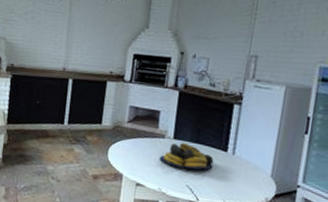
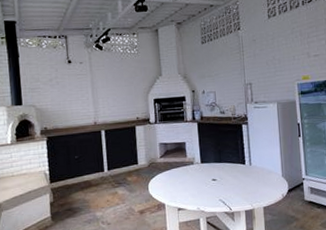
fruit bowl: present [159,142,214,170] -> none [193,164,237,187]

